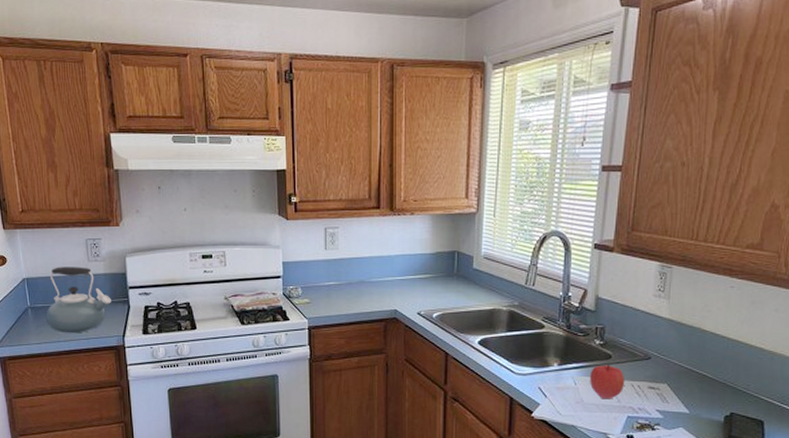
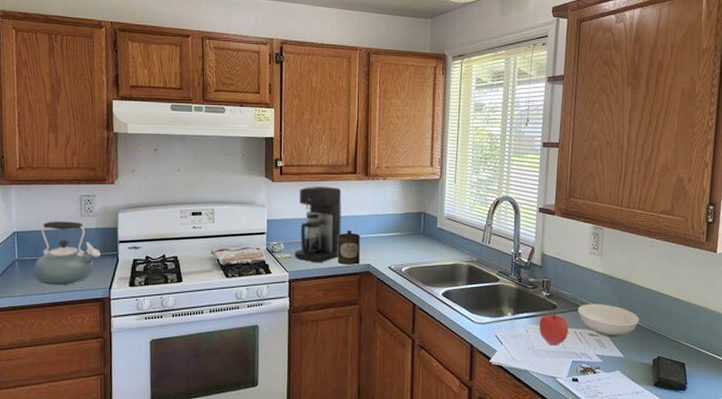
coffee maker: none [314,224,364,309] -> present [295,186,342,263]
canister: none [361,272,385,312] -> present [338,230,360,266]
bowl: none [636,353,712,391] -> present [577,304,640,338]

